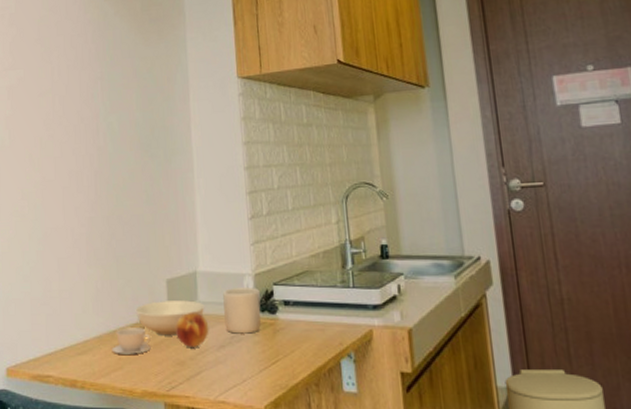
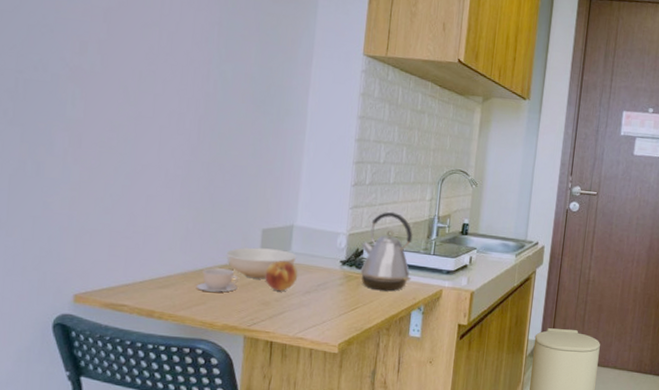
mug: present [223,288,261,334] -> none [314,243,351,284]
kettle: none [270,242,333,336] -> present [360,211,413,291]

